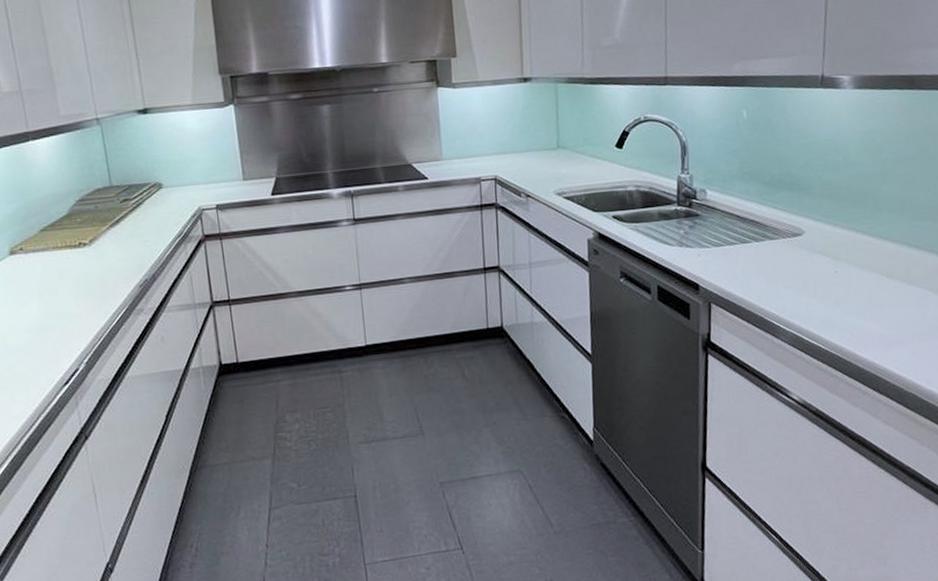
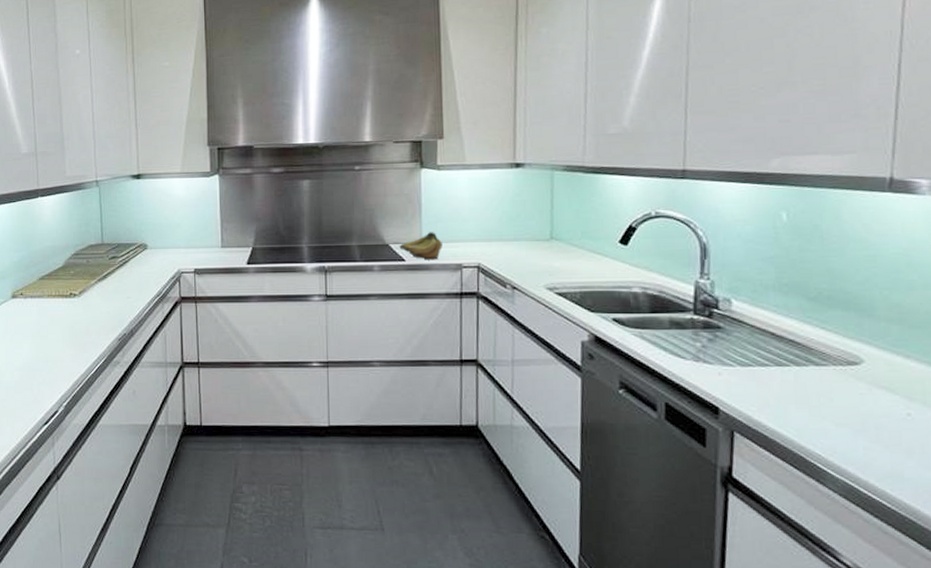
fruit: none [421,149,462,177] -> present [399,232,442,260]

